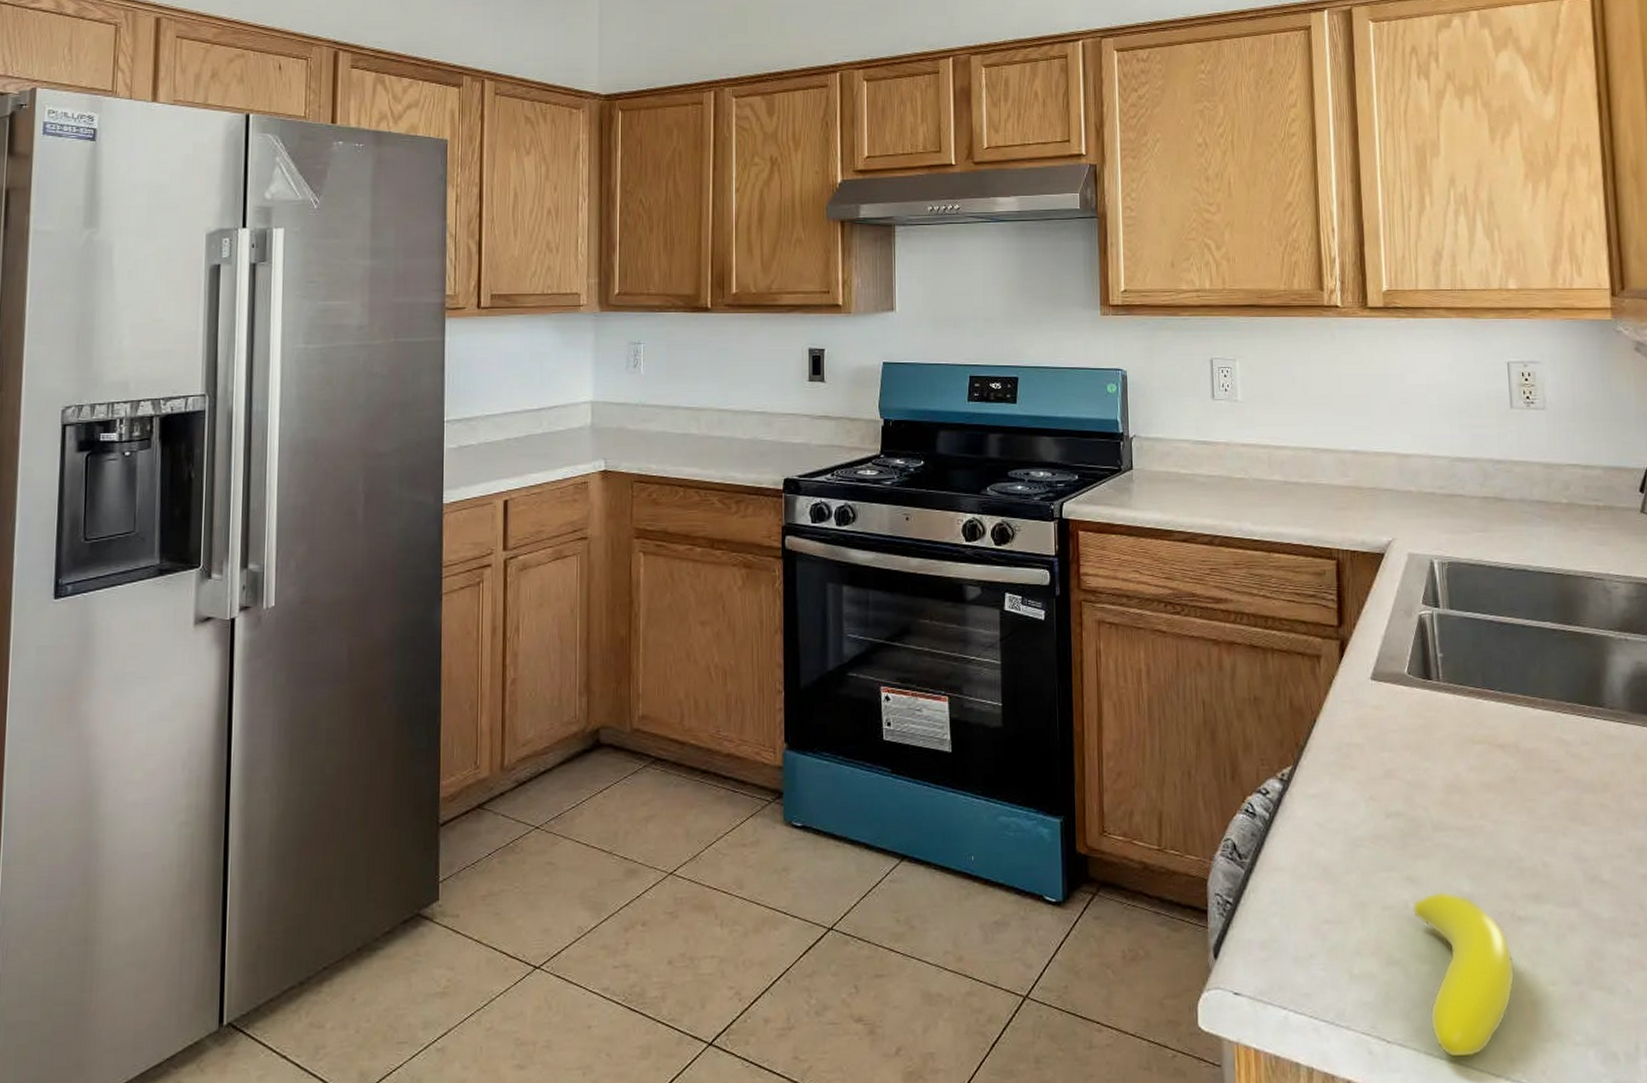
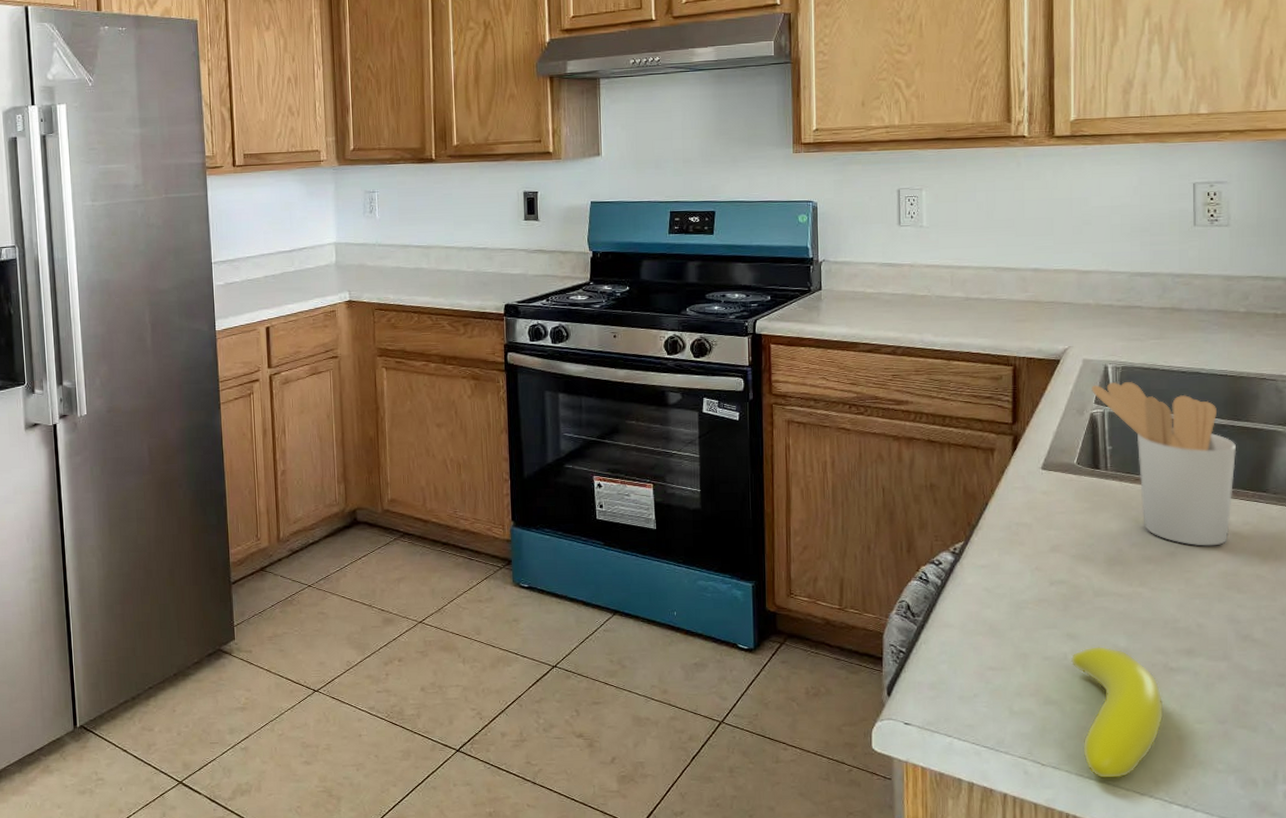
utensil holder: none [1418,578,1570,770] -> present [1092,381,1236,546]

